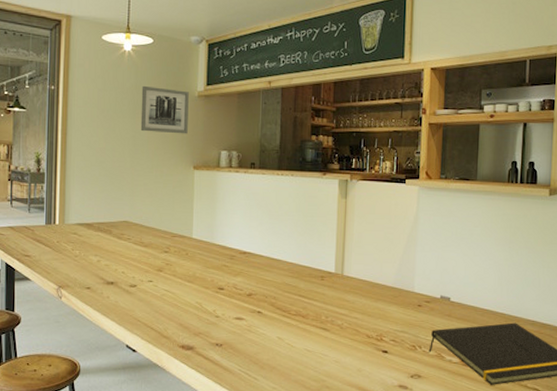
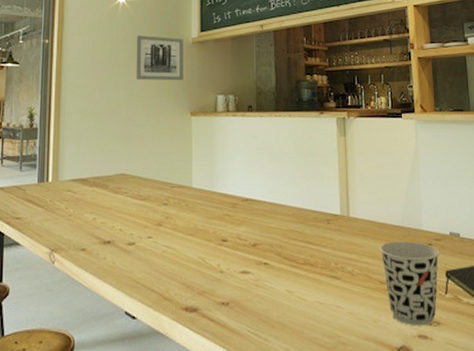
cup: none [370,300,428,378] -> present [380,241,439,326]

